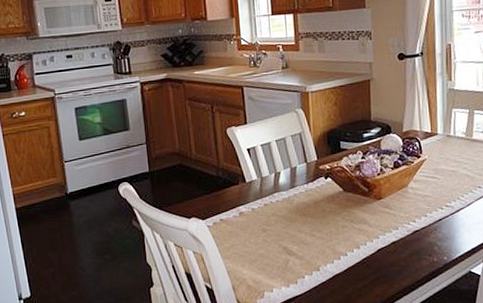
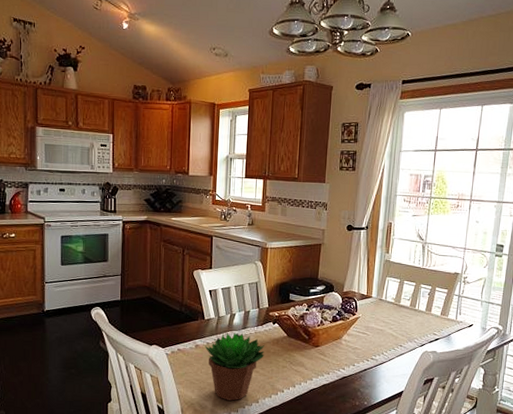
succulent plant: none [250,193,319,272] -> present [205,332,265,401]

